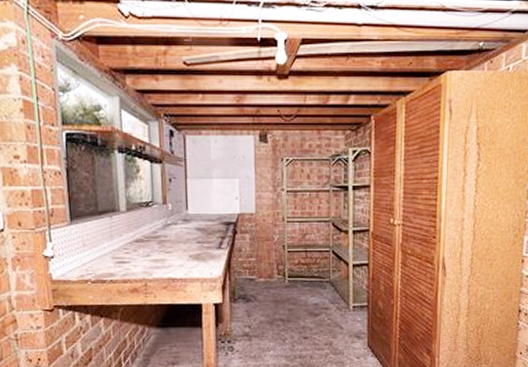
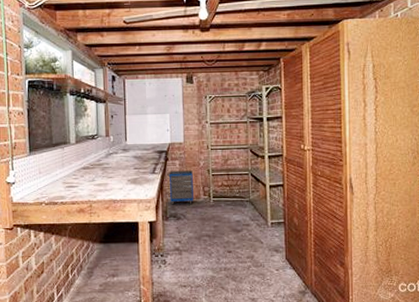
cabinet: none [236,246,266,285] -> present [167,170,194,205]

